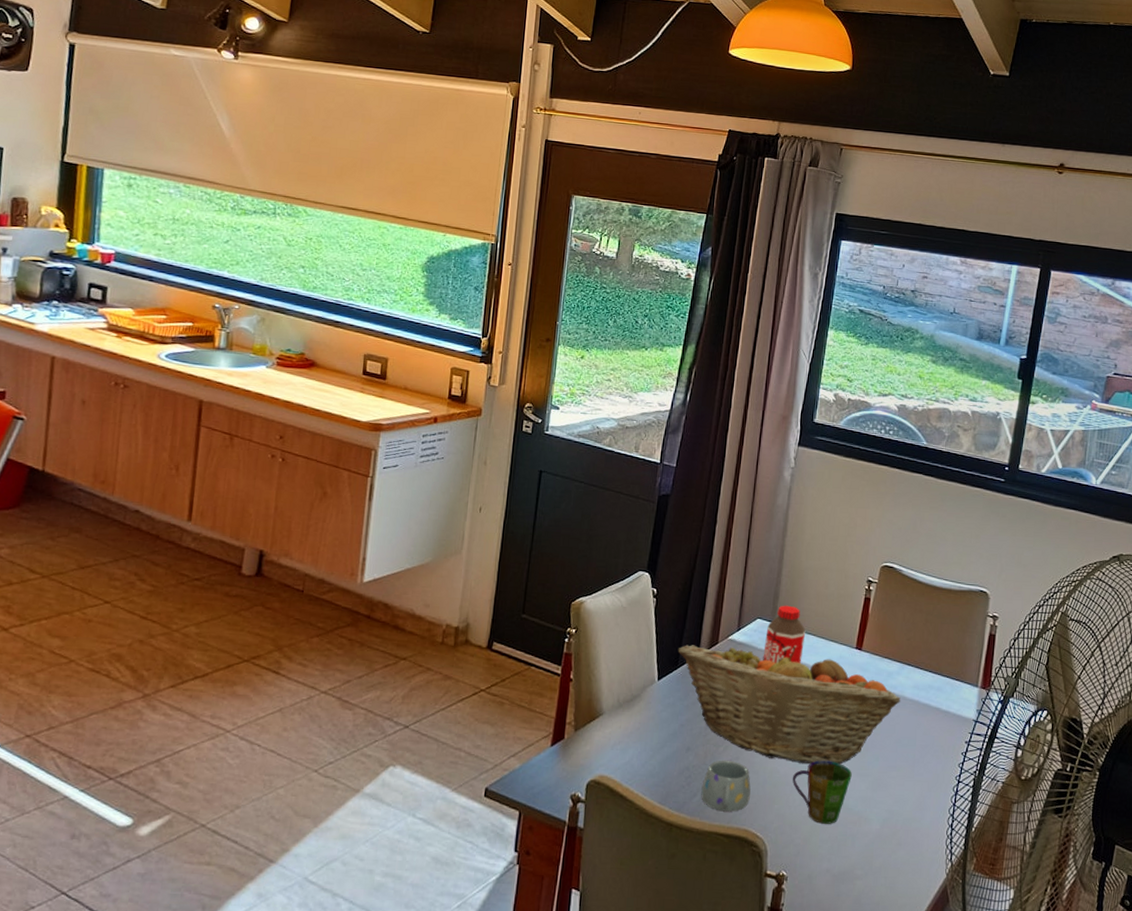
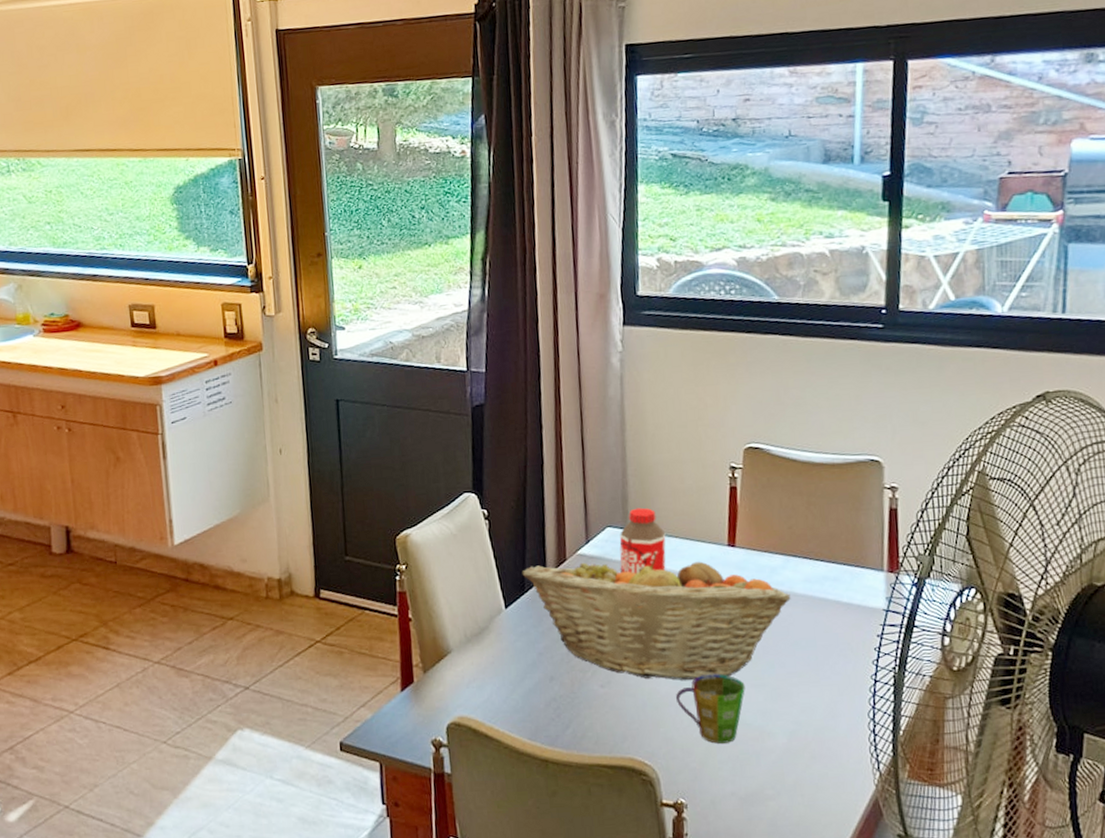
mug: present [701,760,751,812] -> none [573,685,630,742]

